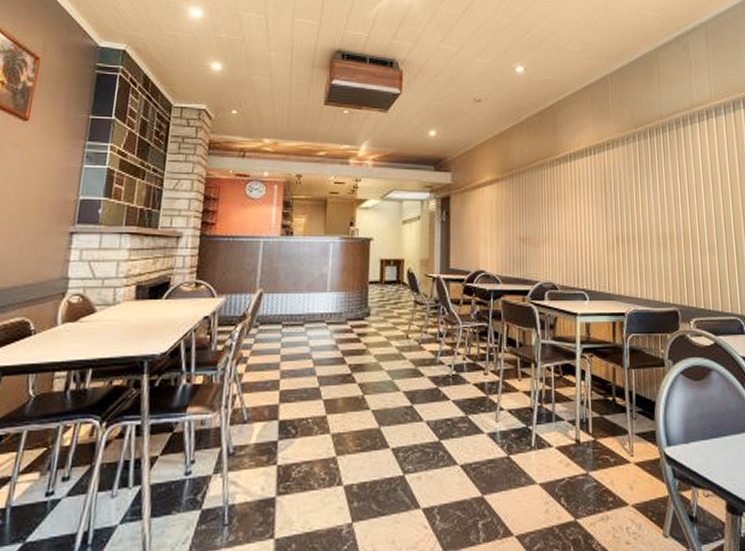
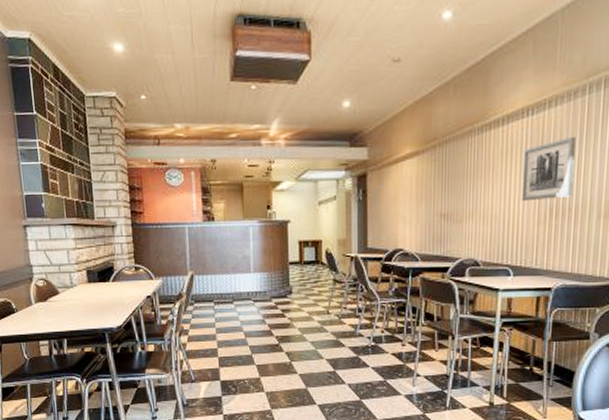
wall art: none [589,174,634,229] -> present [521,136,576,202]

